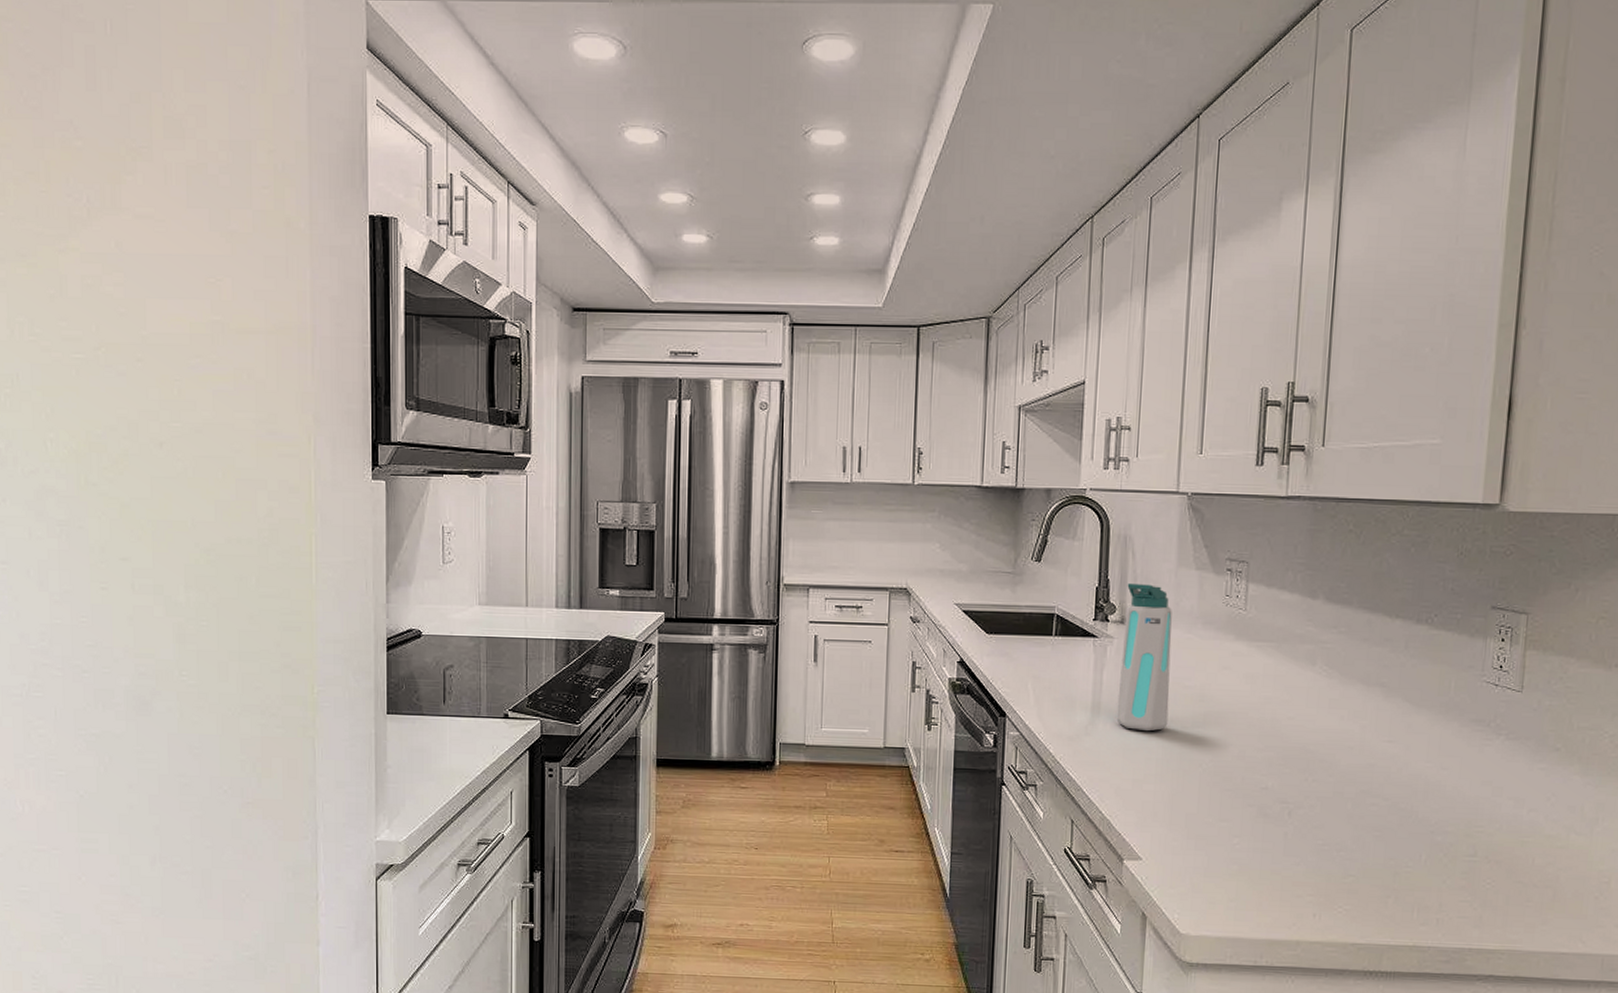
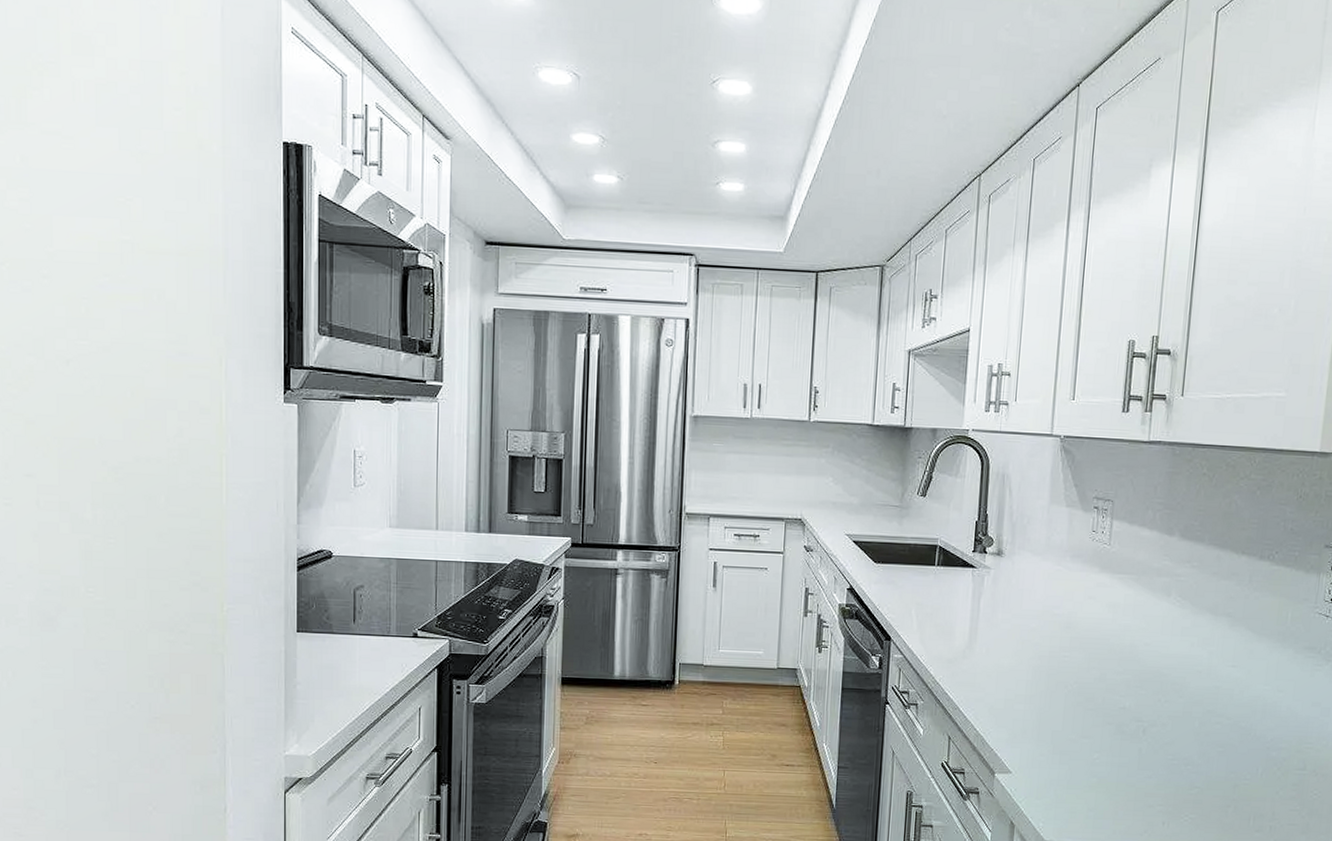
water bottle: present [1116,582,1172,732] -> none [991,517,1044,656]

